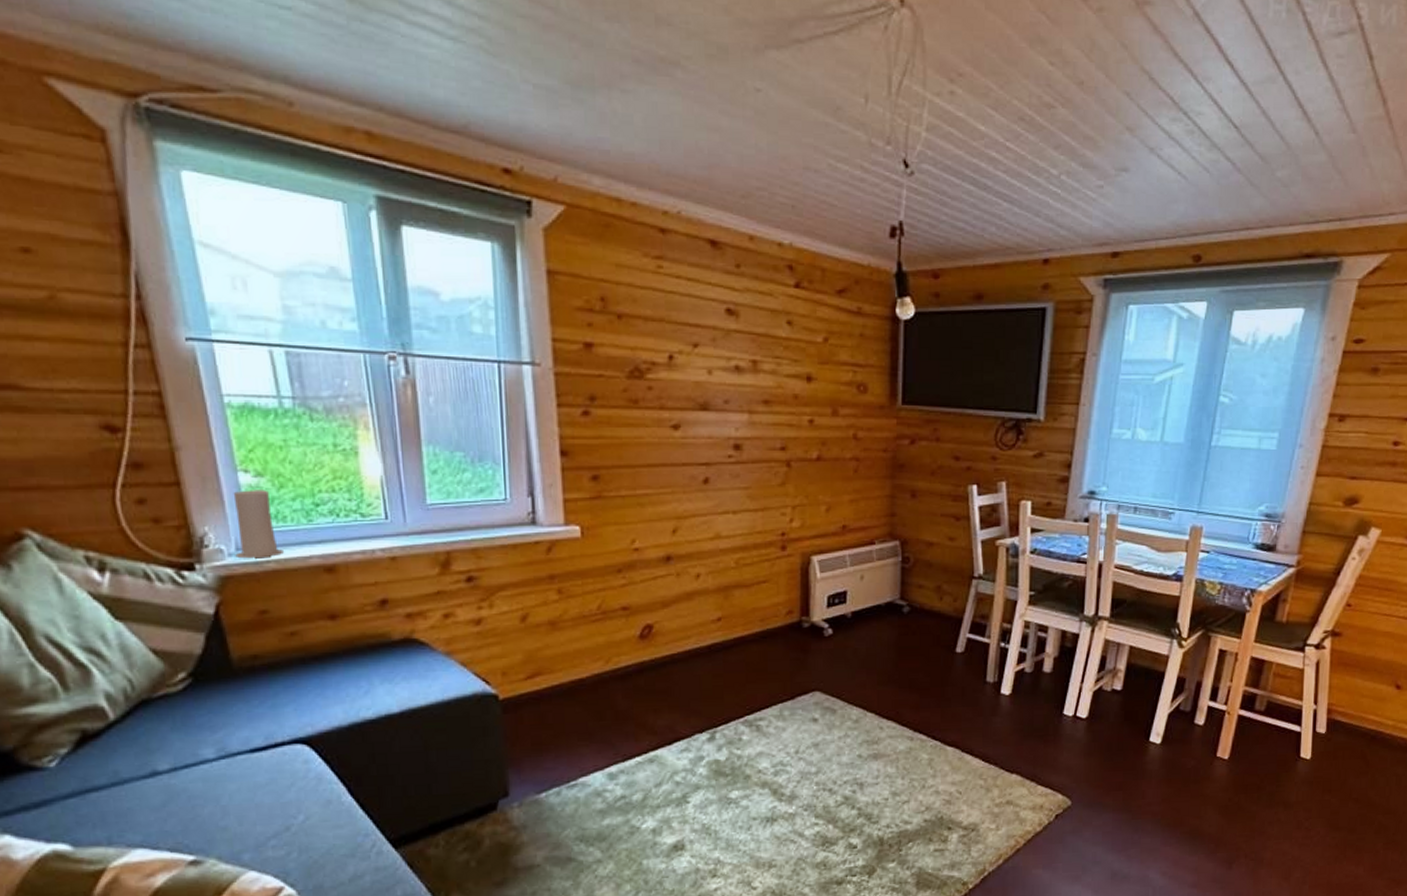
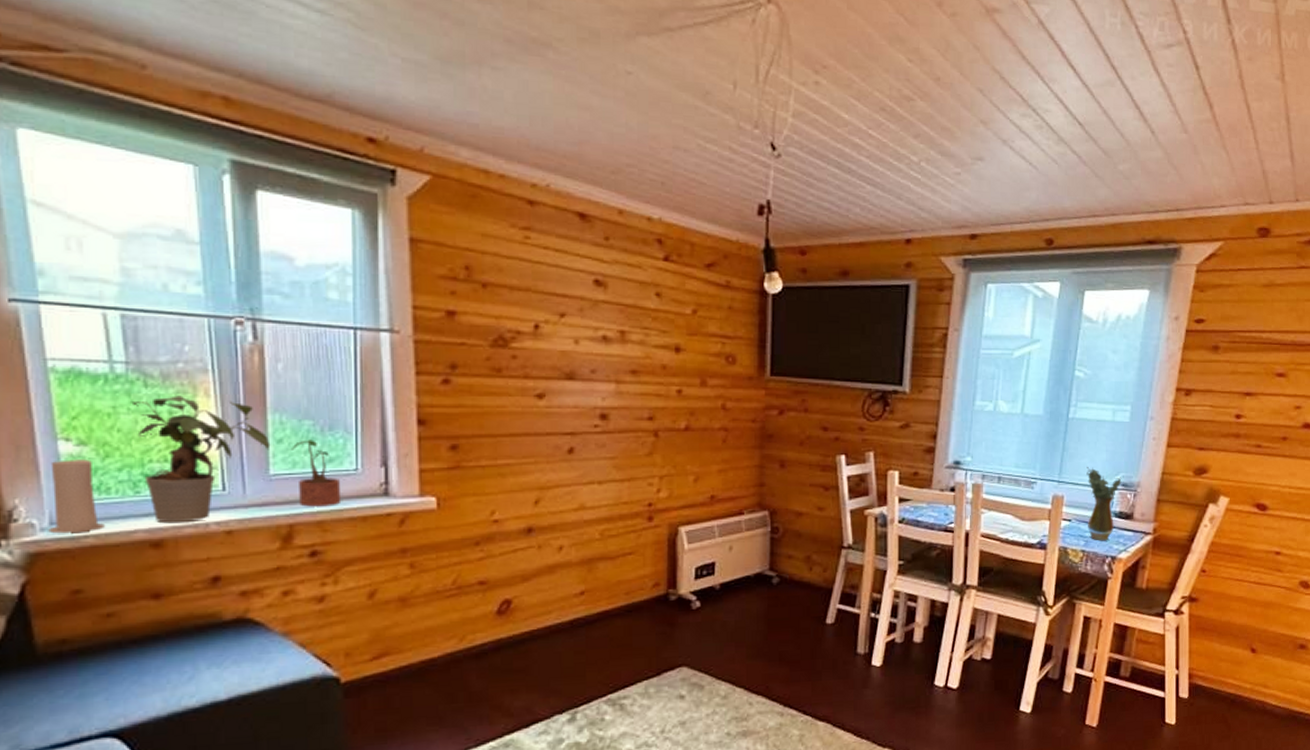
potted plant: none [299,429,427,550] -> present [131,395,271,524]
potted plant: none [444,470,493,535] -> present [290,439,342,507]
vase: none [1227,497,1266,574] -> present [1086,467,1122,541]

